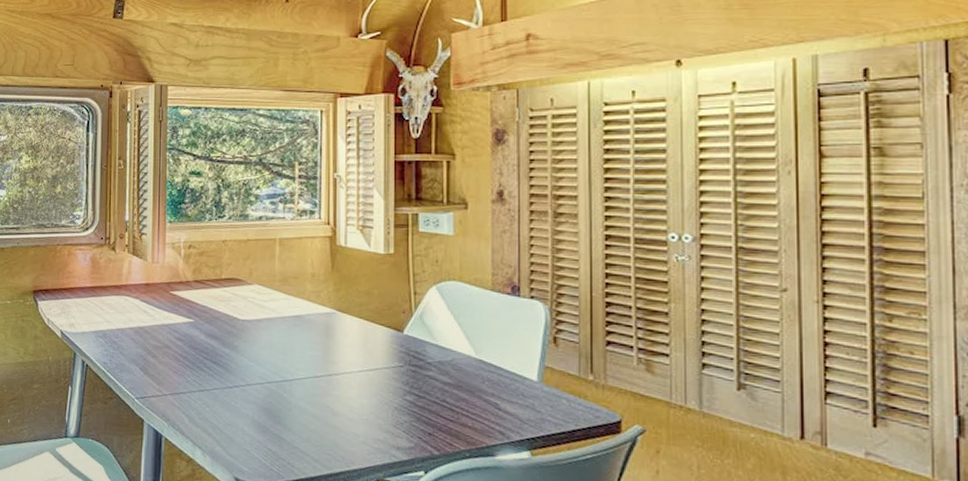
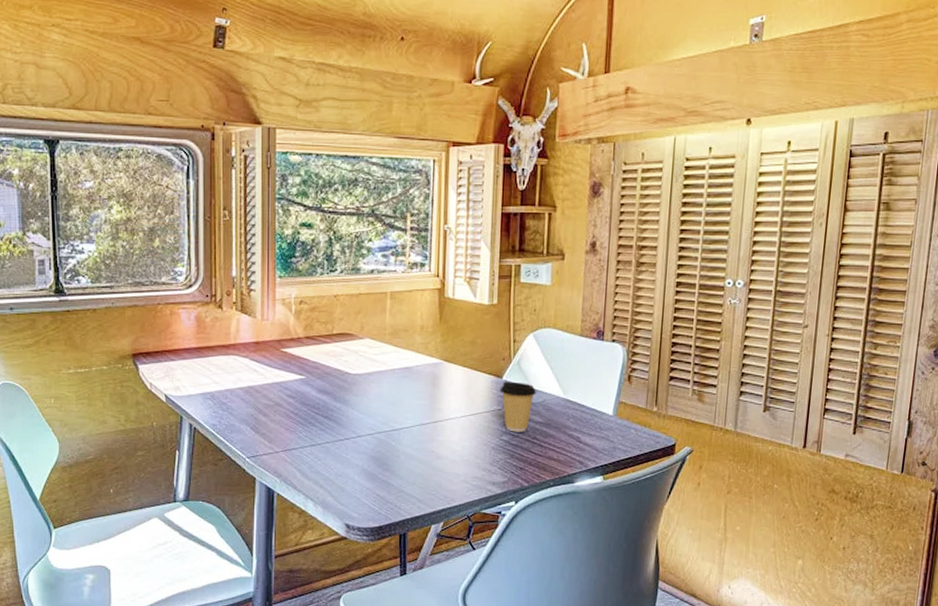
coffee cup: none [400,336,444,393] -> present [499,381,537,432]

